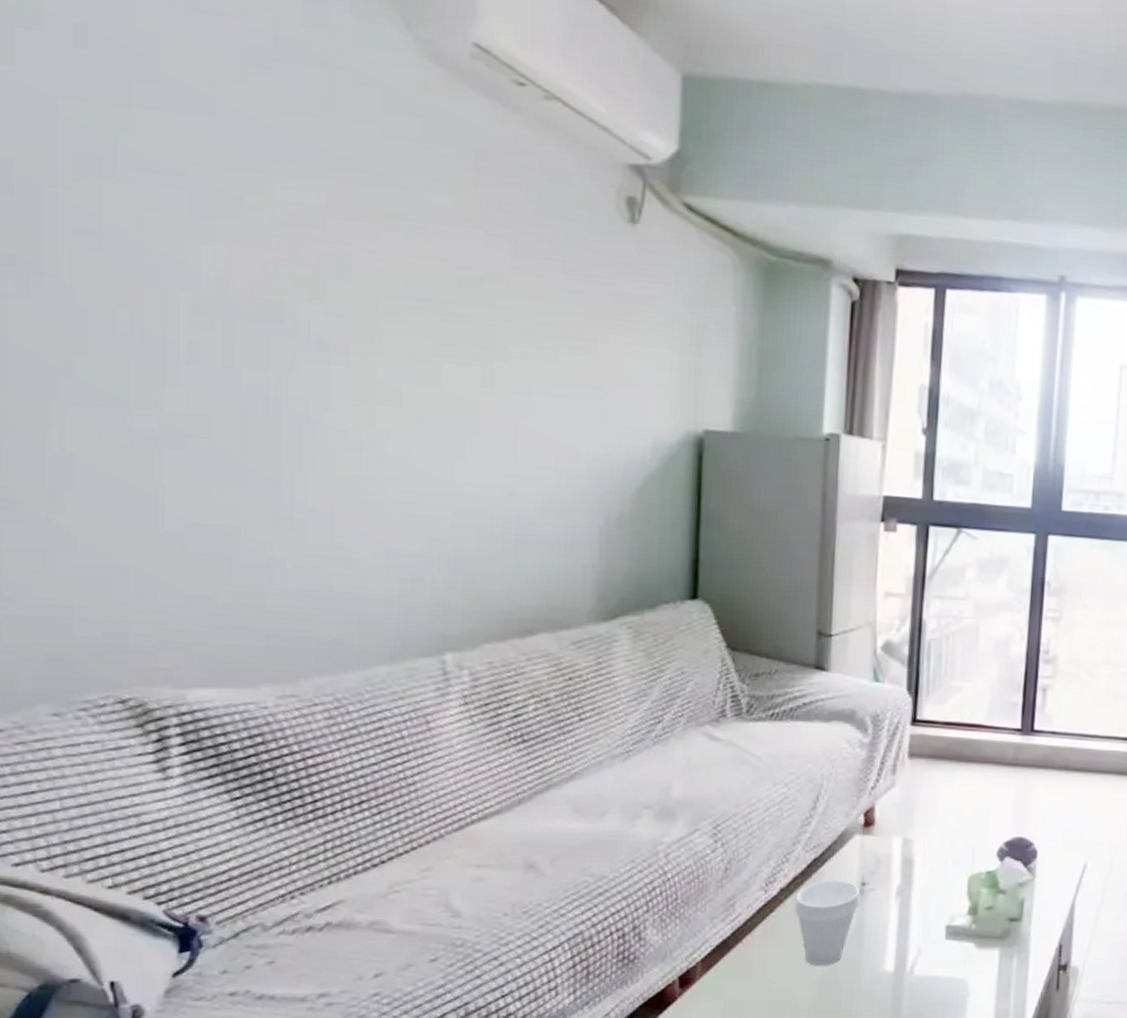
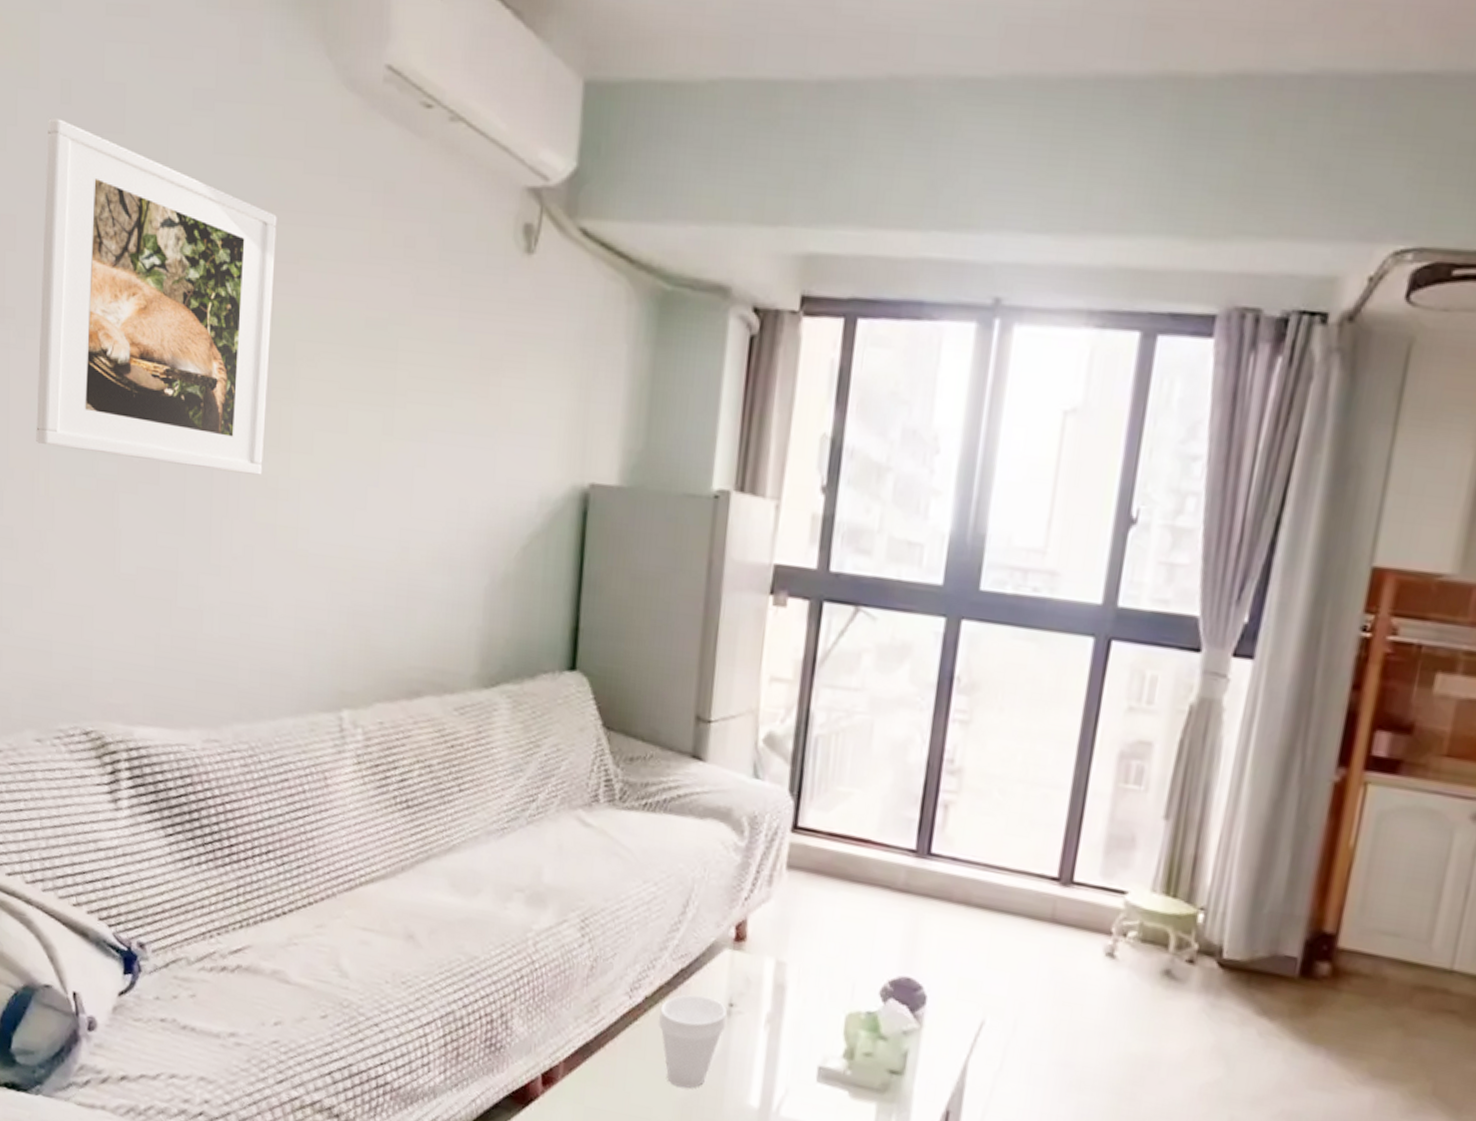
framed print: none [46,61,352,428] -> present [36,118,277,475]

